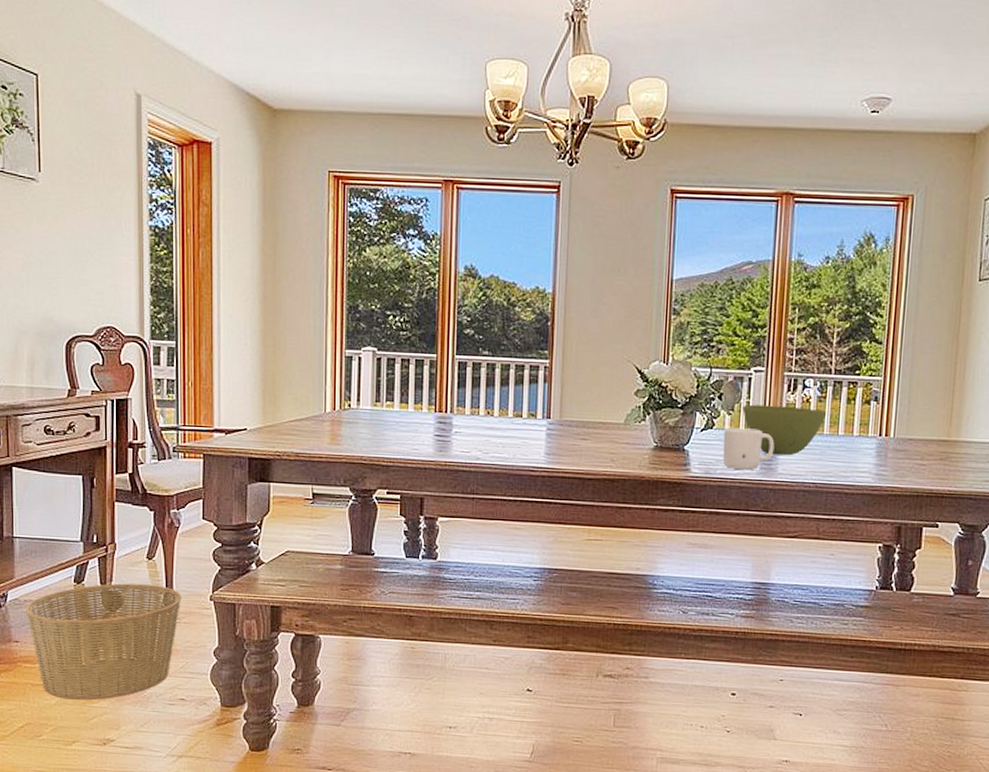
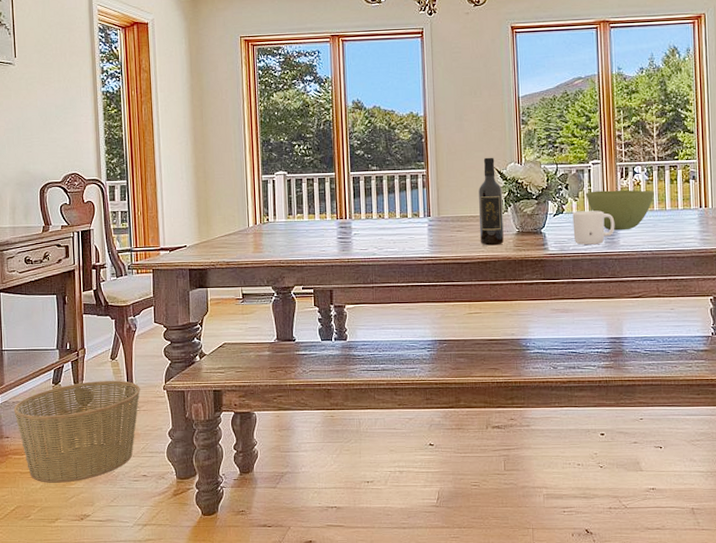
wine bottle: none [608,351,642,461] -> present [477,157,504,246]

